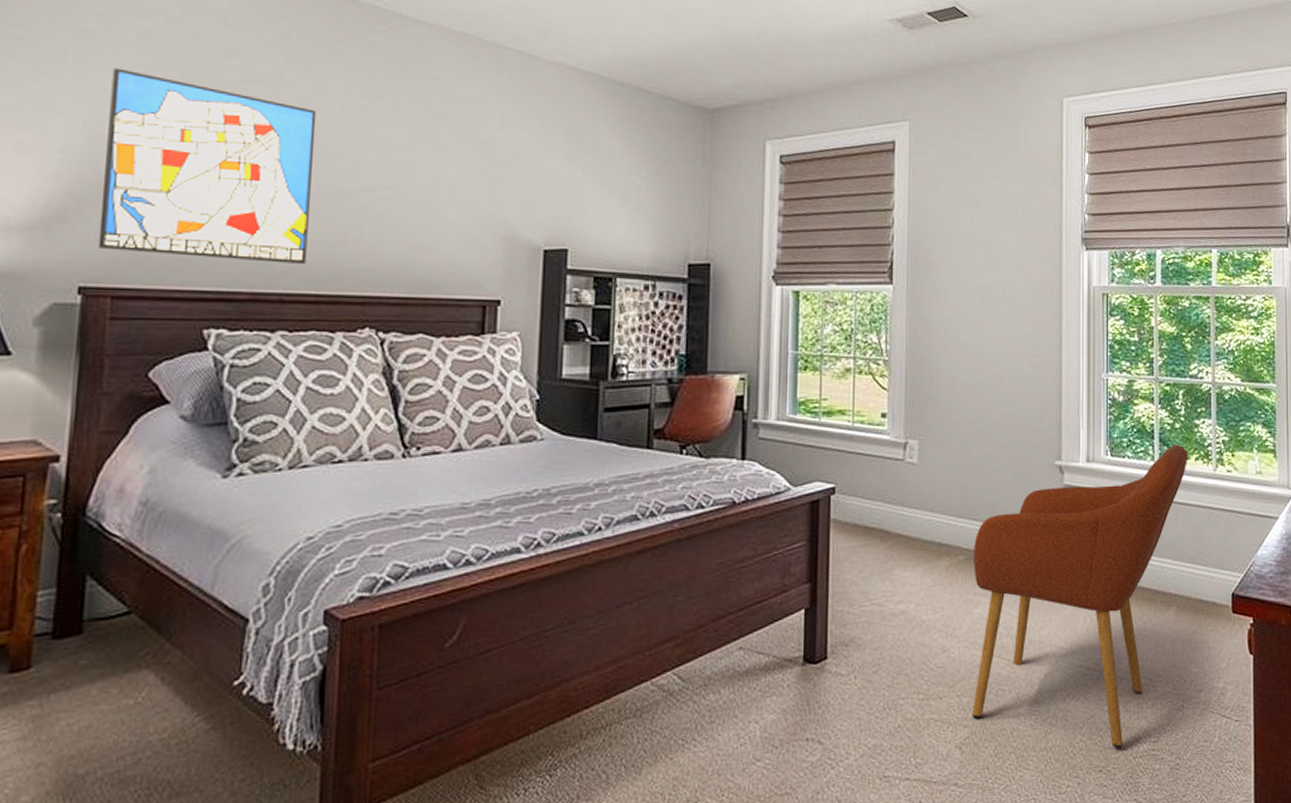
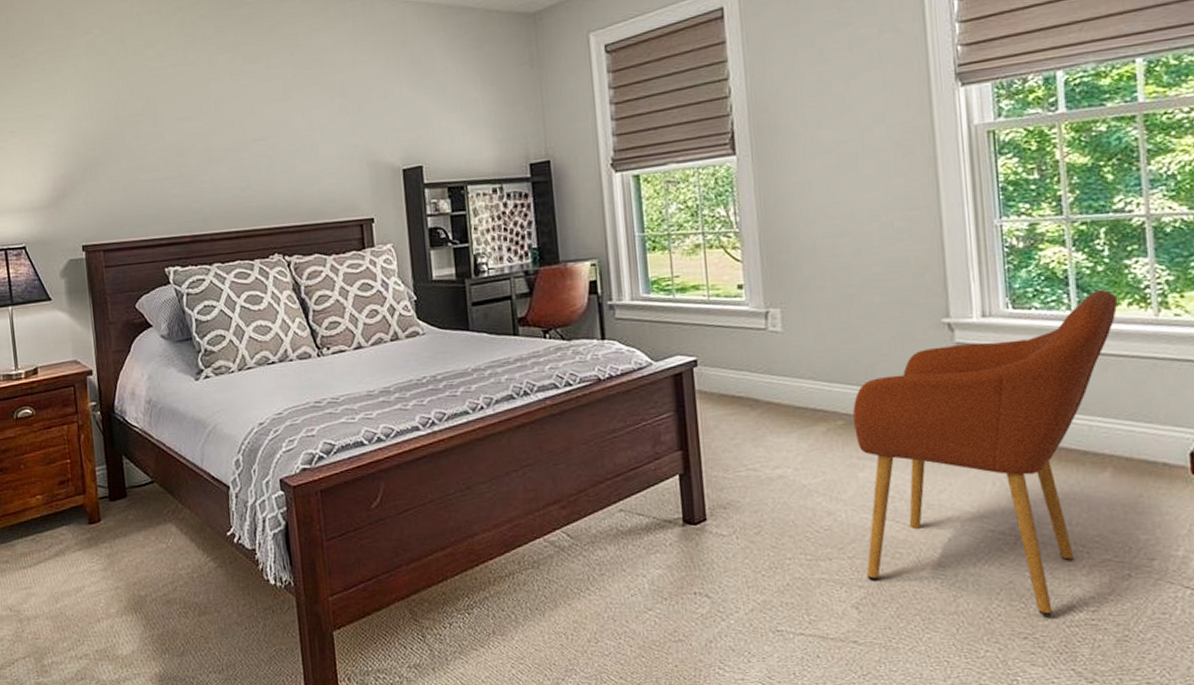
wall art: present [97,68,317,265] -> none [75,75,225,216]

